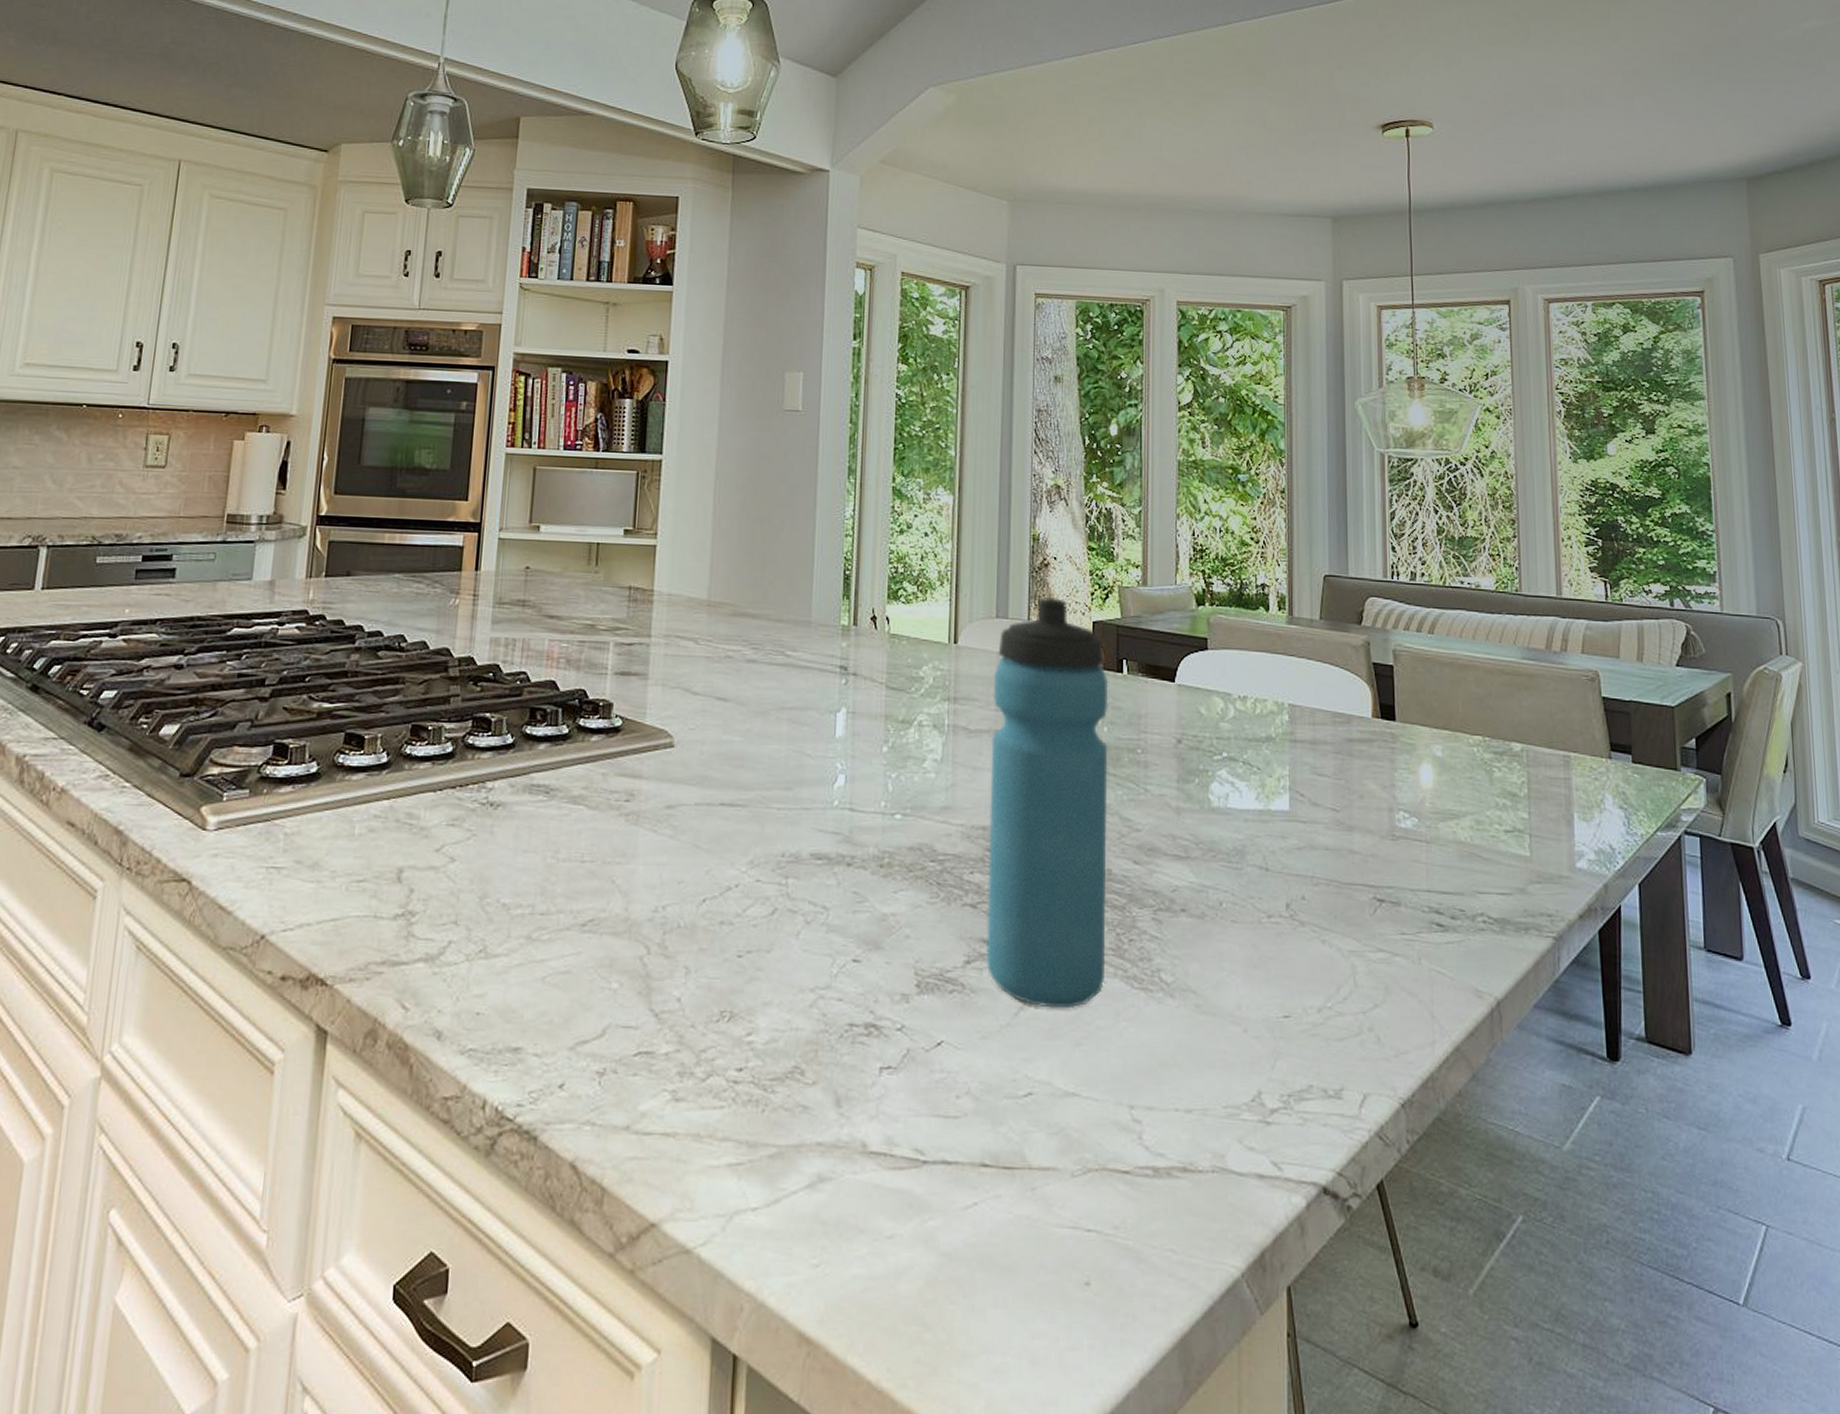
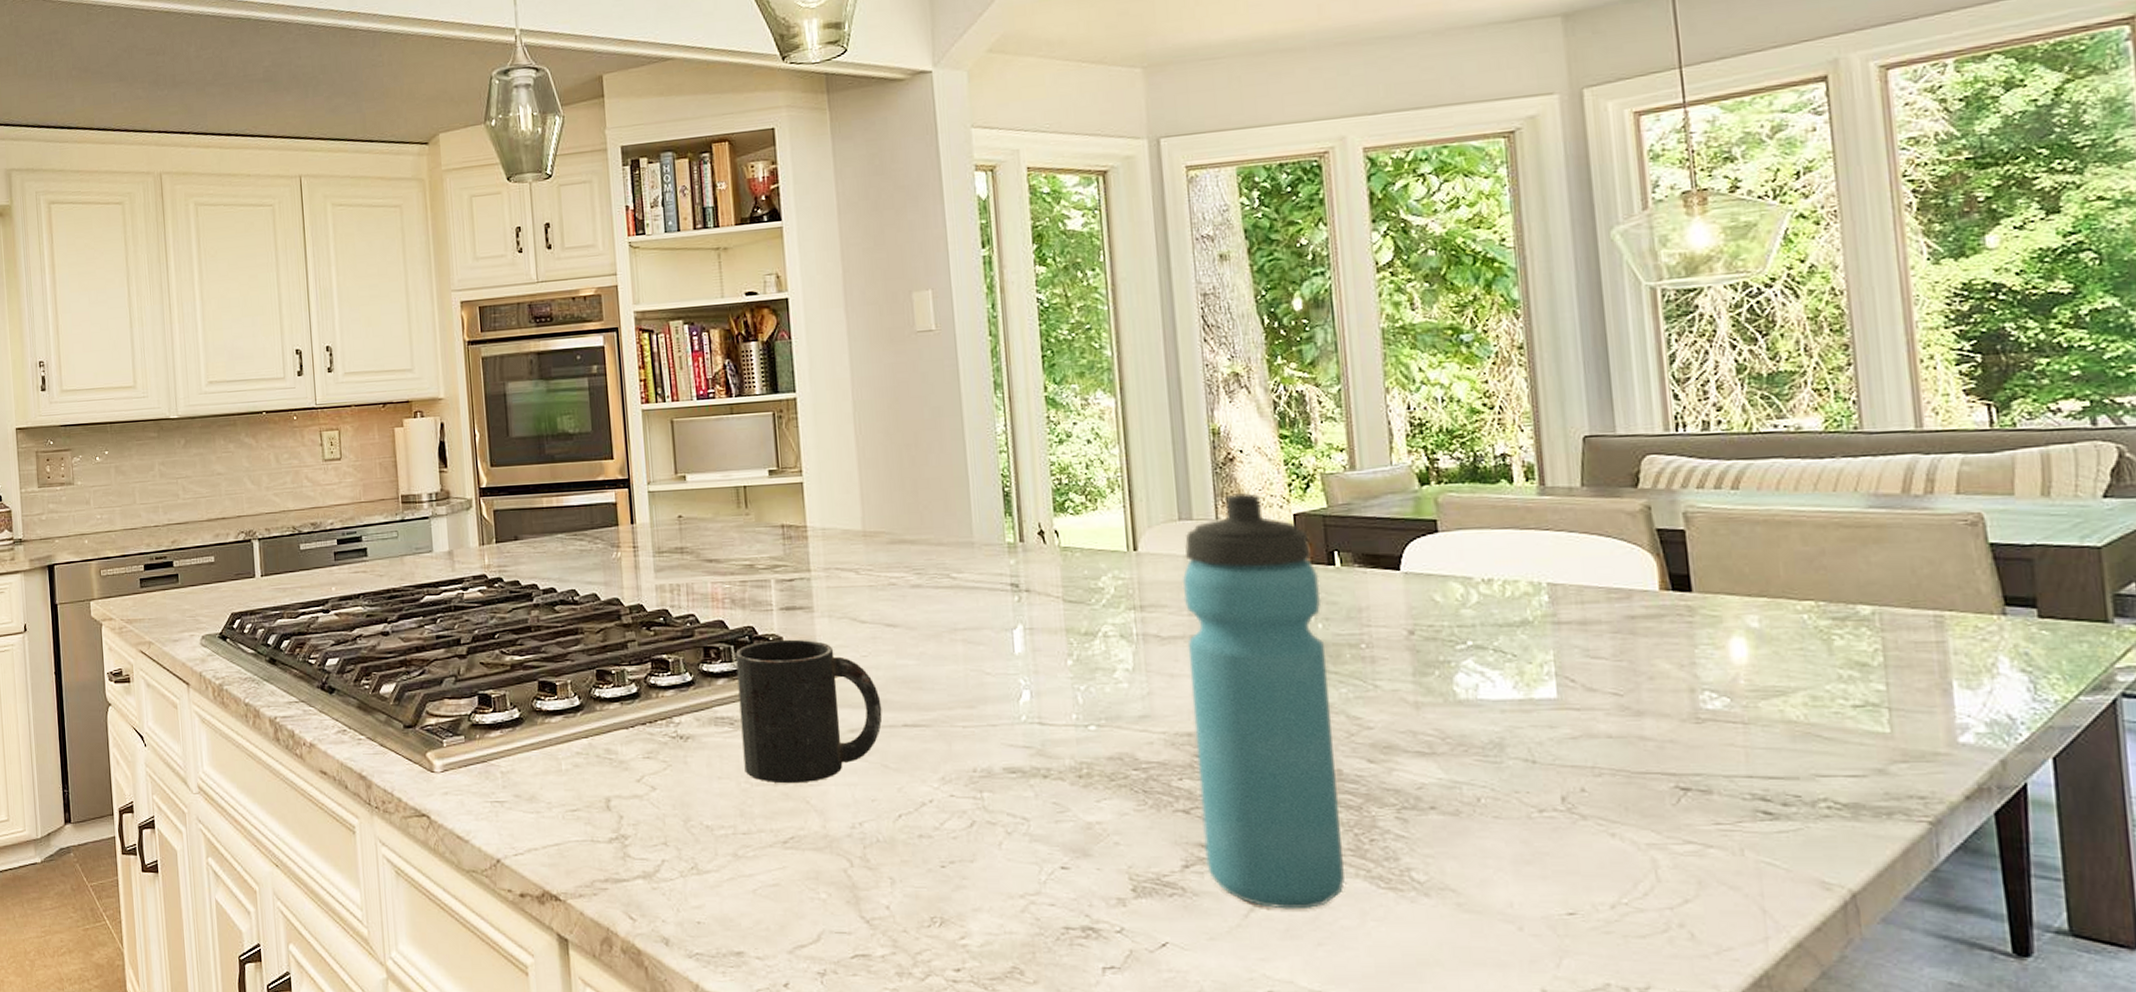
mug: none [553,705,702,861] -> present [735,639,883,784]

